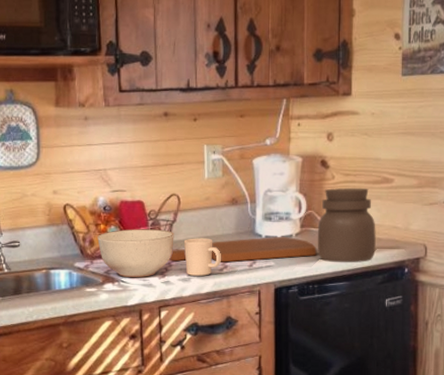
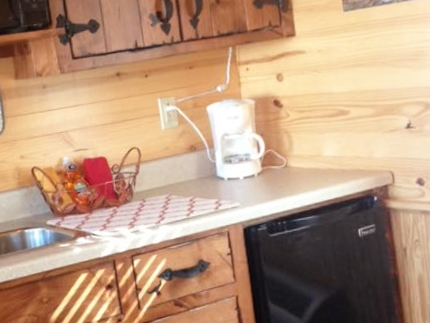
bowl: present [97,229,174,278] -> none [66,181,139,231]
cutting board: present [168,236,317,262] -> none [135,176,281,212]
mug: present [183,238,222,276] -> none [148,186,188,223]
jar: present [317,187,376,263] -> none [278,122,341,198]

